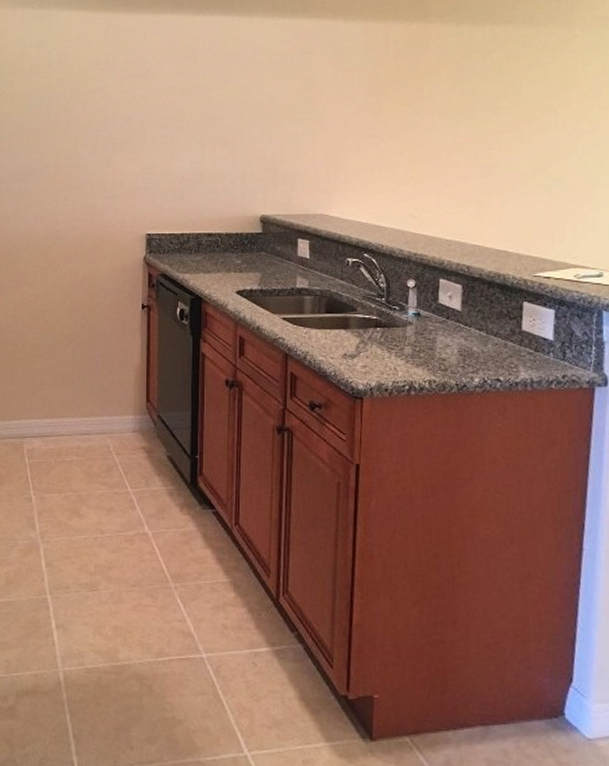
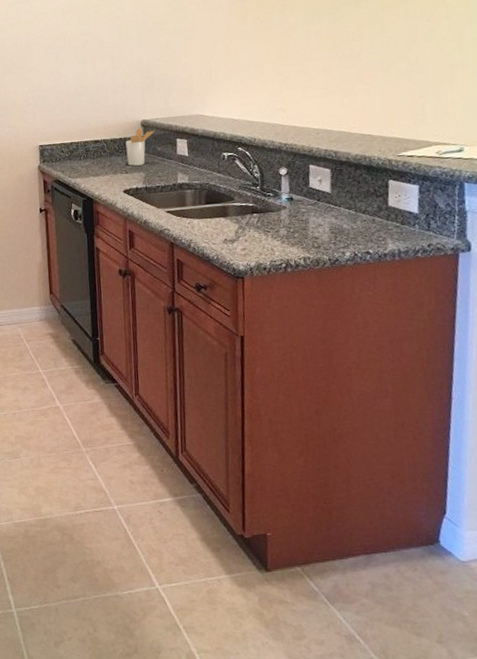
utensil holder: none [242,224,274,265] -> present [126,128,155,166]

